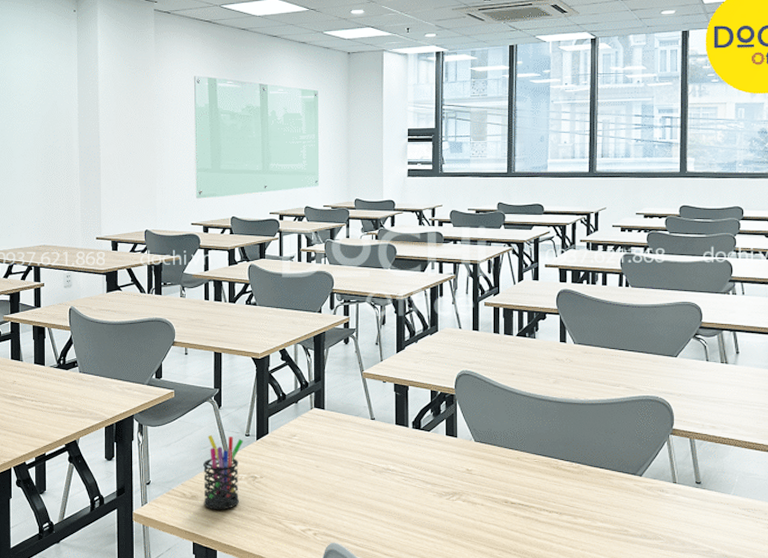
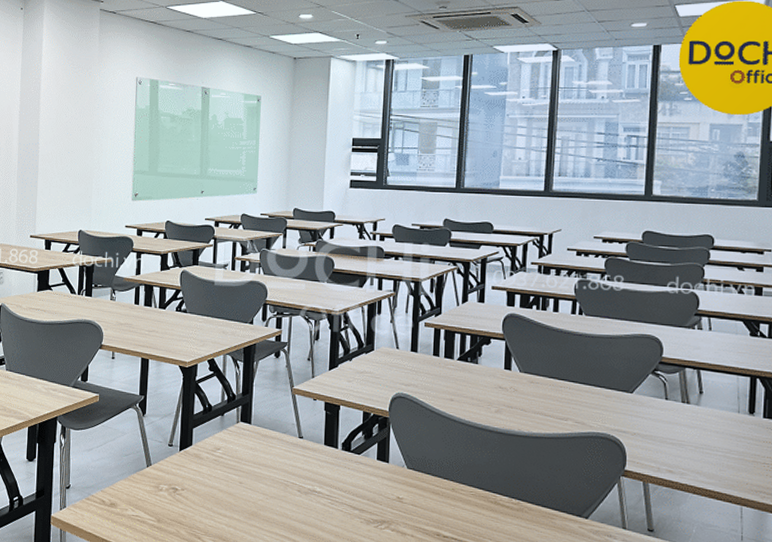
pen holder: present [203,434,244,510] -> none [122,442,167,520]

